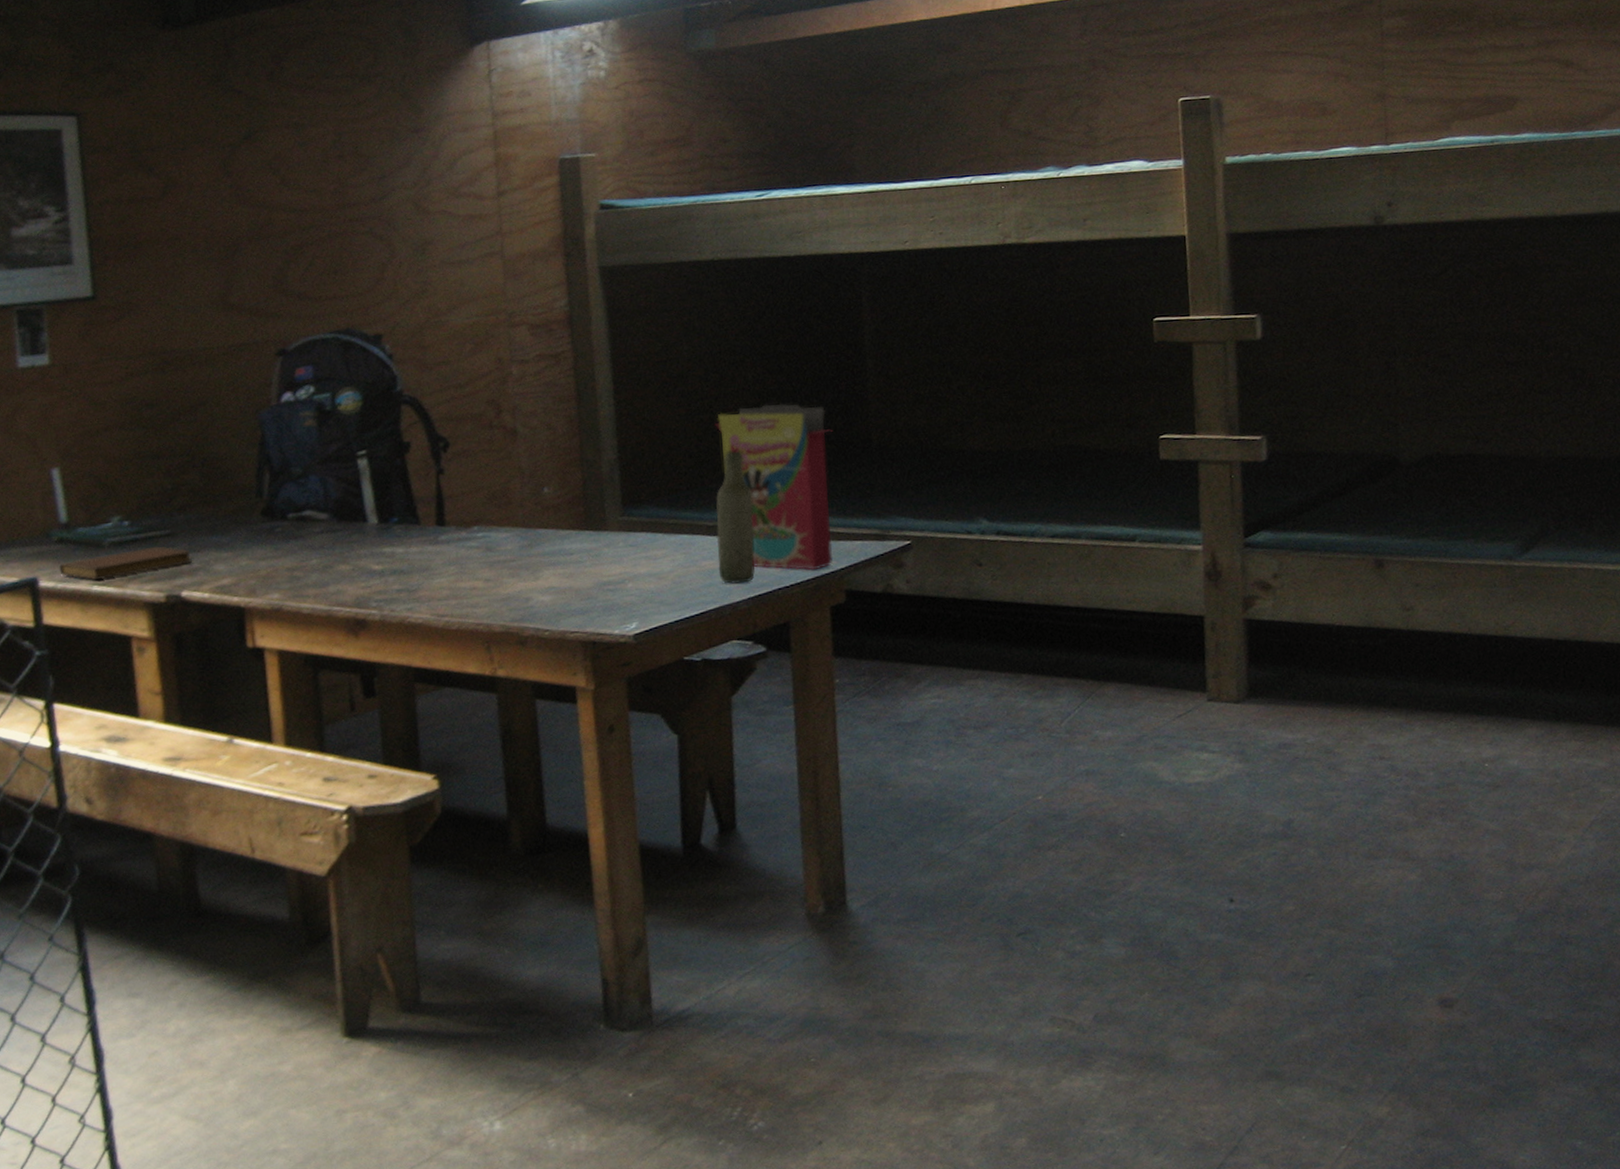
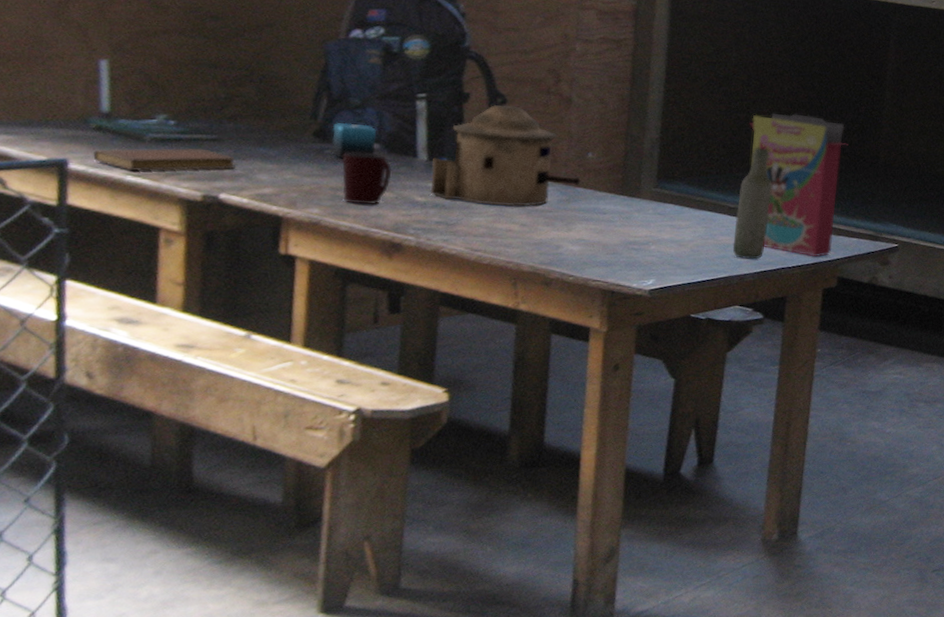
candle: none [279,494,325,535] -> present [331,123,377,158]
mug: none [293,522,345,583] -> present [342,151,392,205]
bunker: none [383,447,540,564] -> present [431,105,581,207]

